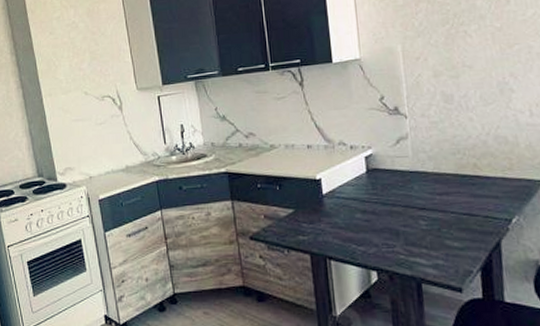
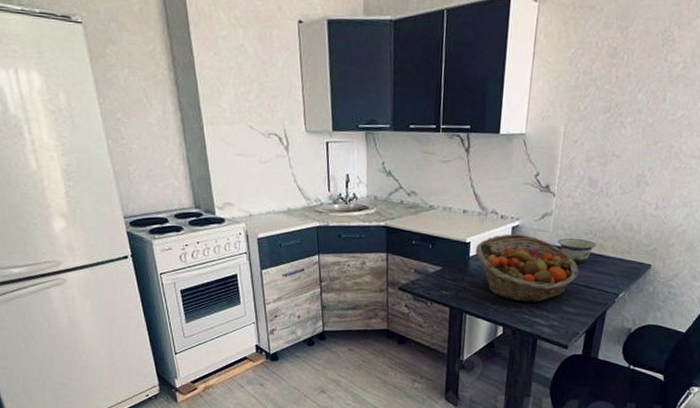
fruit basket: none [328,163,454,240] -> present [475,233,578,303]
bowl: none [421,160,468,188] -> present [557,238,596,263]

